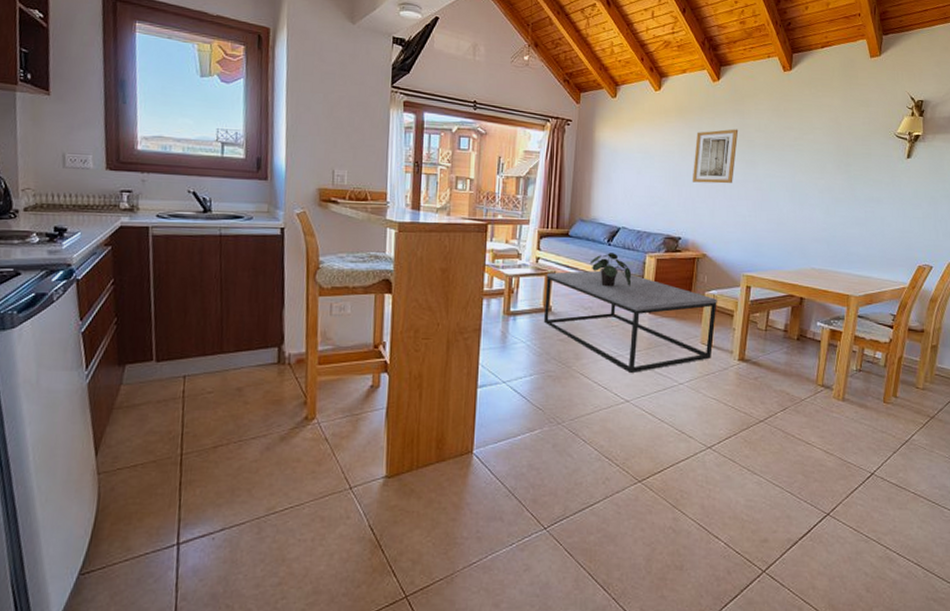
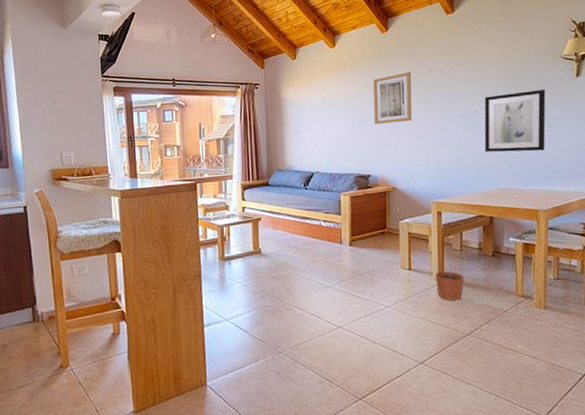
coffee table: present [543,270,717,373] -> none [253,211,413,301]
potted plant: present [589,253,632,287] -> none [290,195,330,227]
plant pot: none [735,343,766,385] -> present [435,263,465,302]
wall art: none [804,166,875,233] -> present [484,89,546,153]

